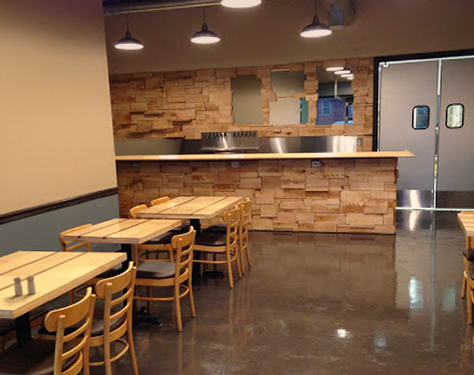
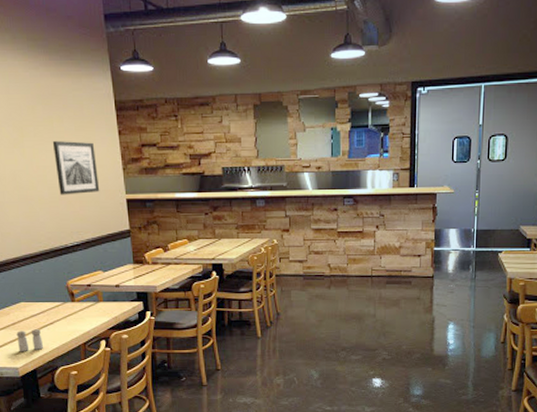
wall art: none [53,109,93,156] -> present [52,141,100,195]

